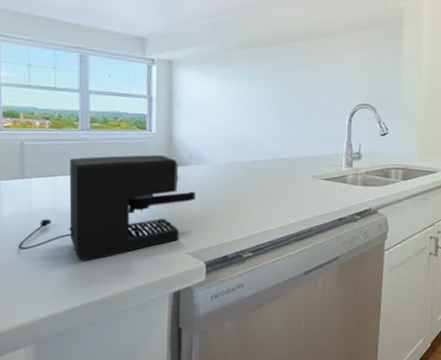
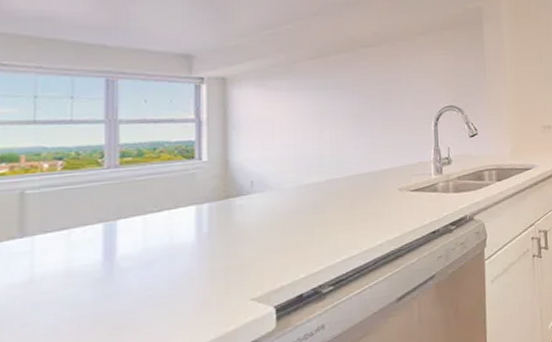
coffee maker: present [18,155,195,261] -> none [12,186,260,332]

